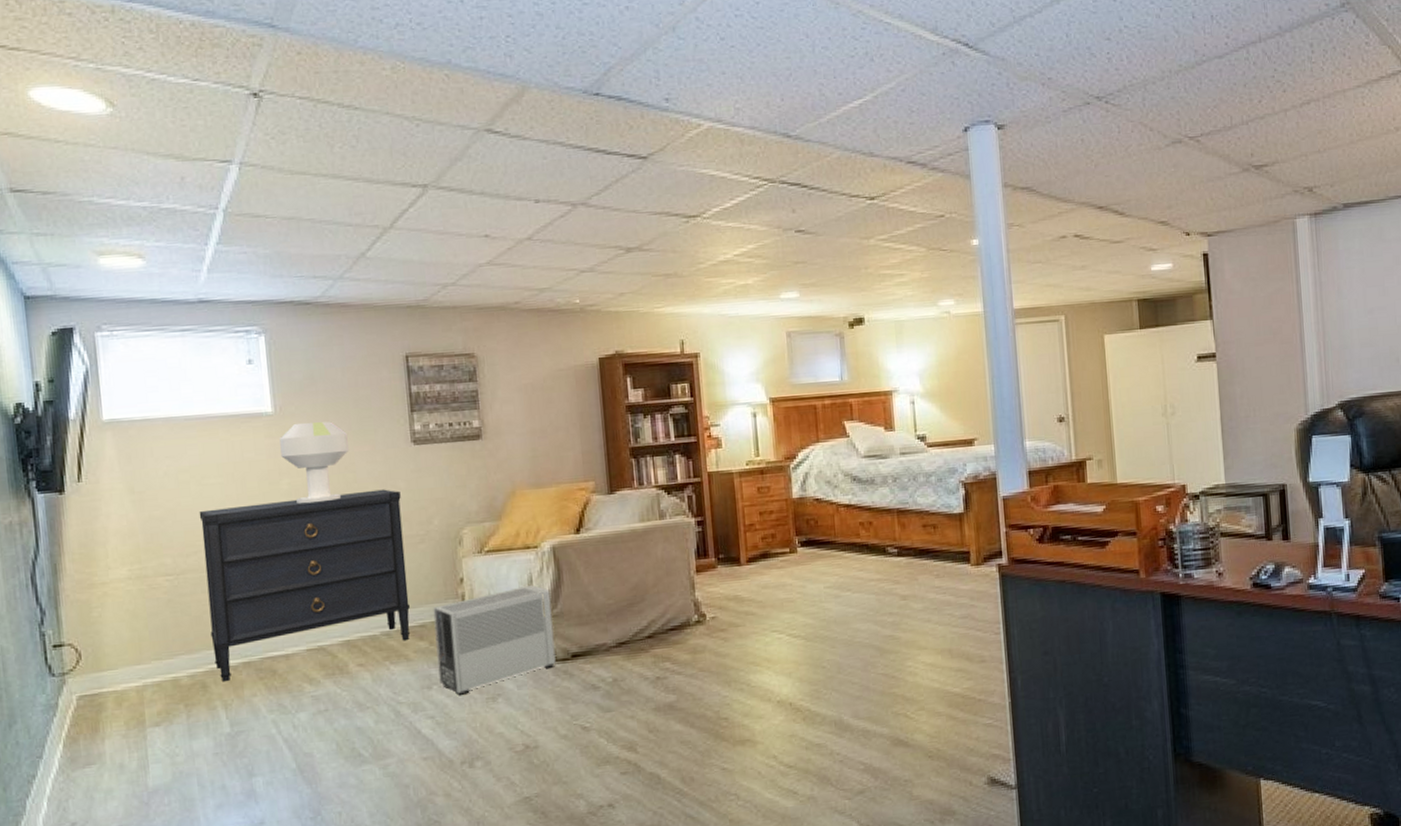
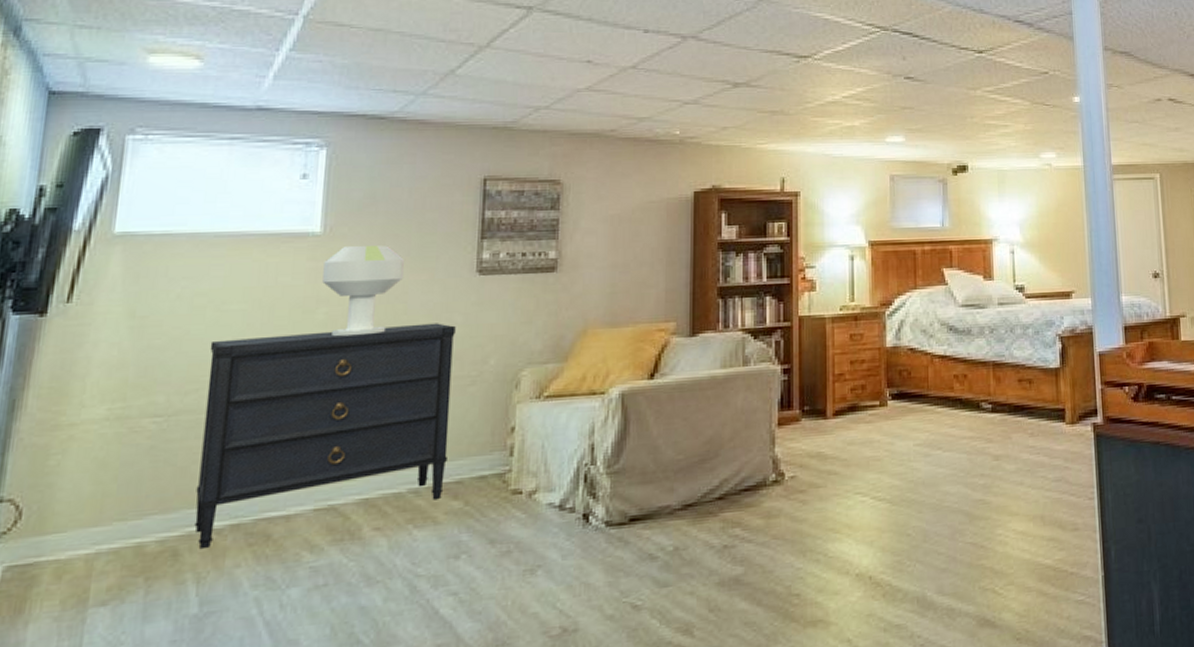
air purifier: present [433,585,556,696] -> none [470,437,613,568]

